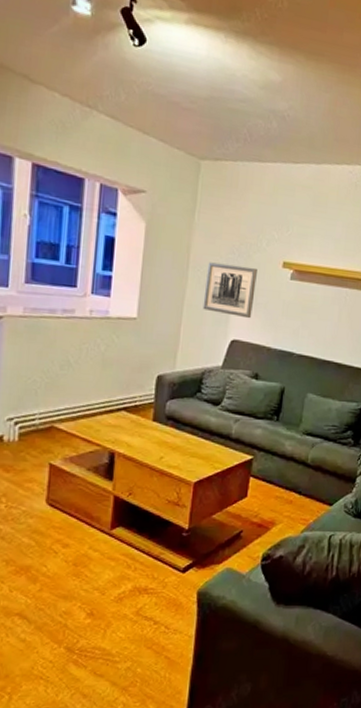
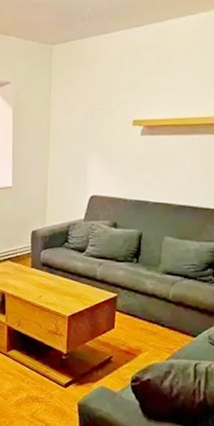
wall art: present [202,262,257,319] -> none [64,130,109,176]

